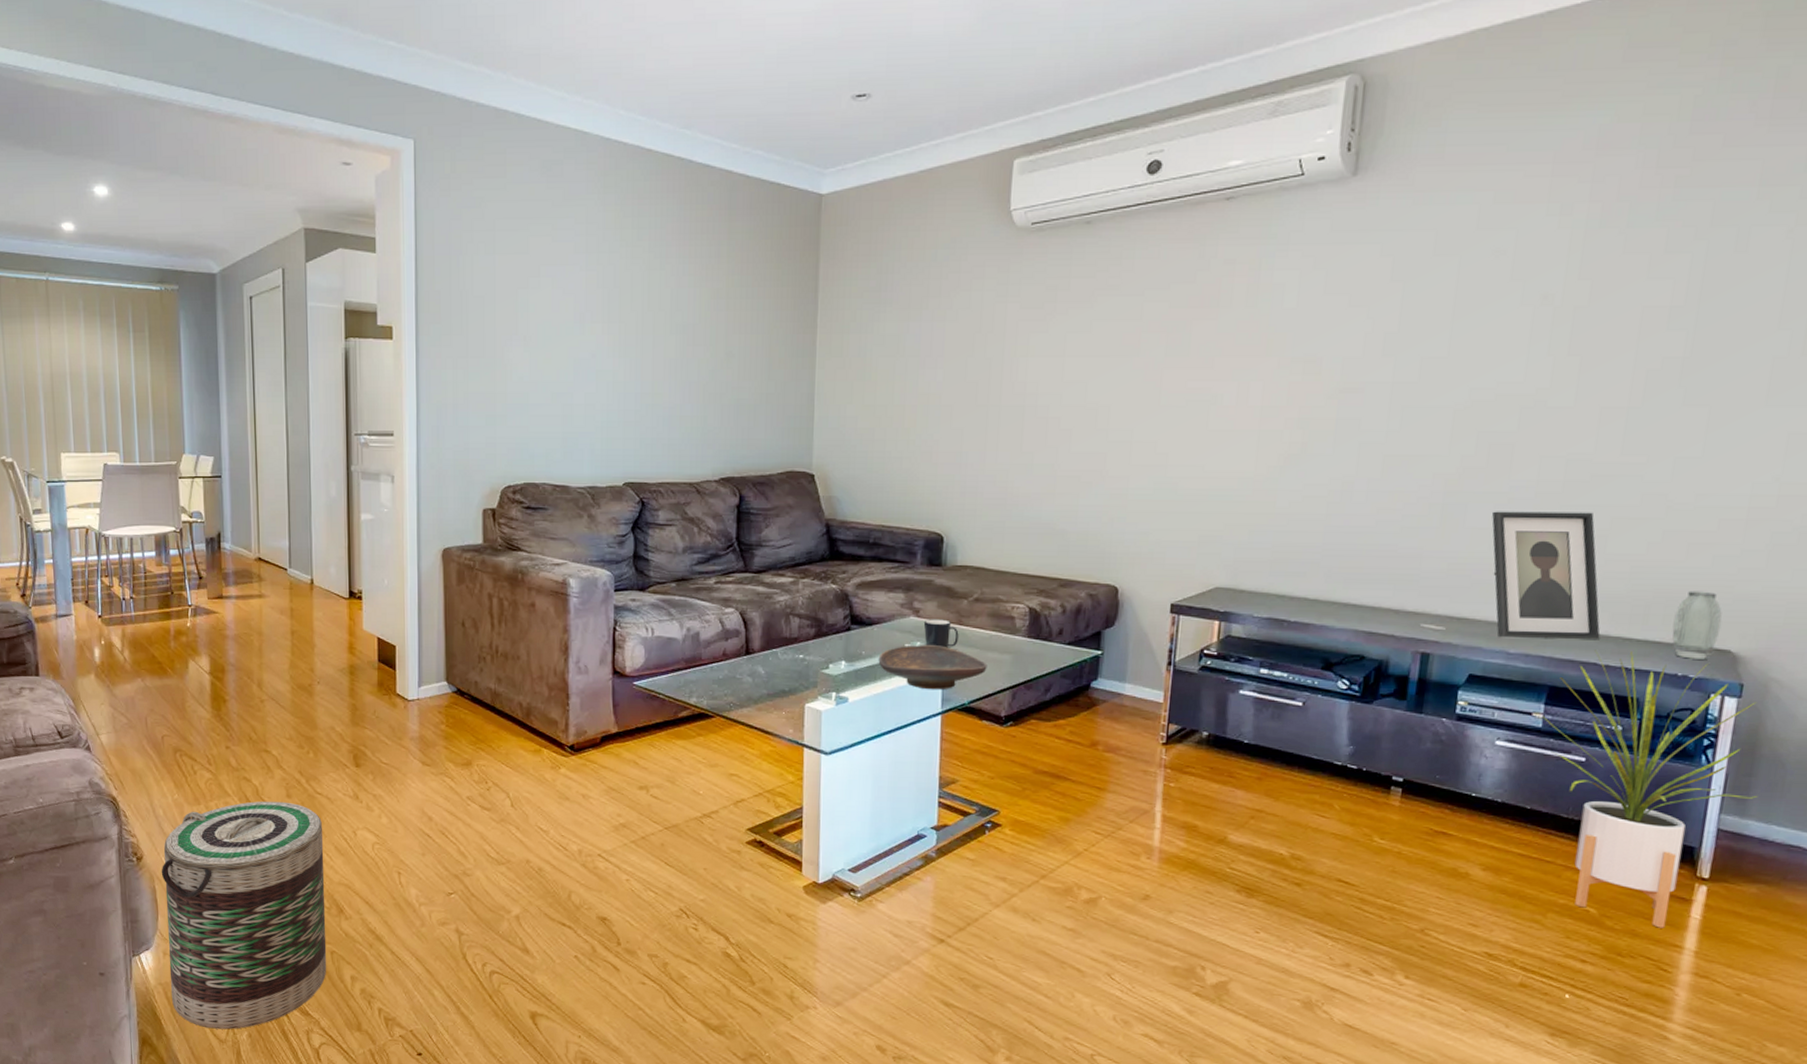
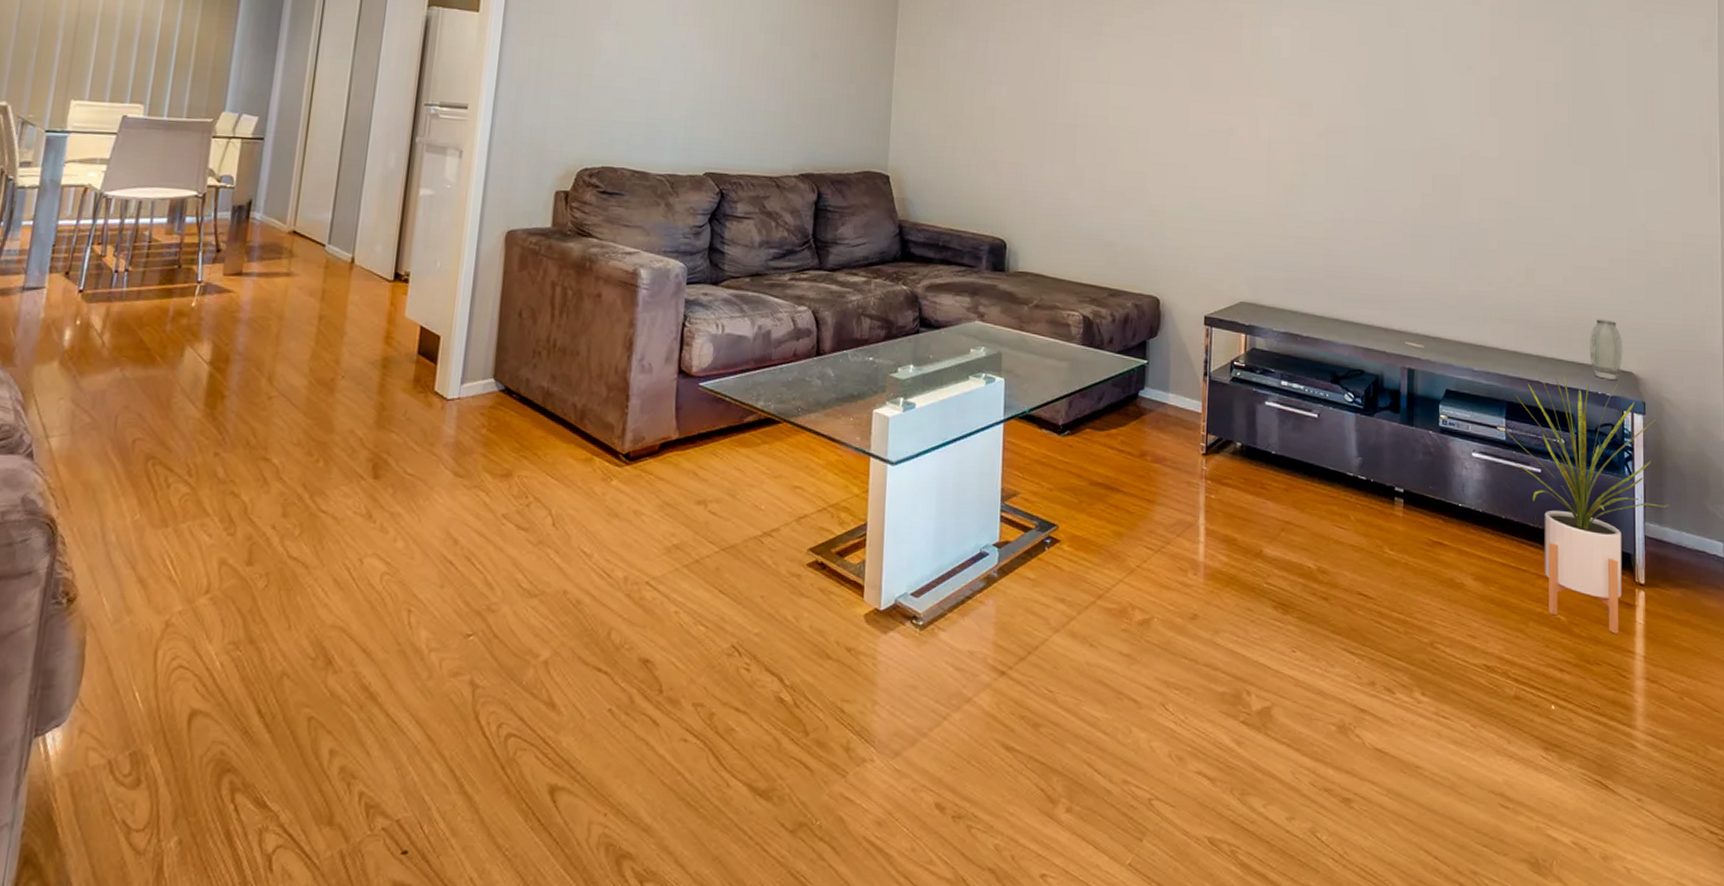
basket: present [161,801,327,1030] -> none [78,521,322,835]
decorative bowl: present [878,645,988,690] -> none [945,349,1046,397]
mug: present [923,619,959,648] -> none [987,324,1020,354]
picture frame: present [1492,511,1601,639] -> none [1450,243,1539,360]

